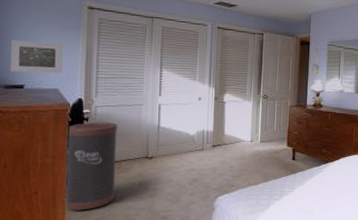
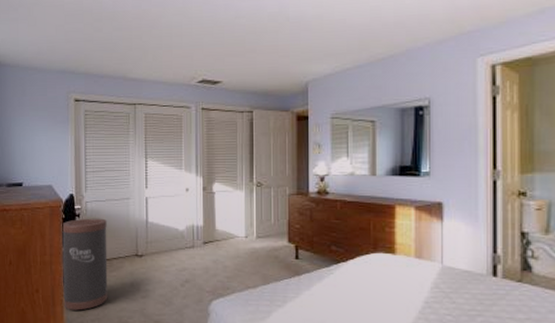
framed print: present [11,39,63,74] -> none [11,138,54,170]

